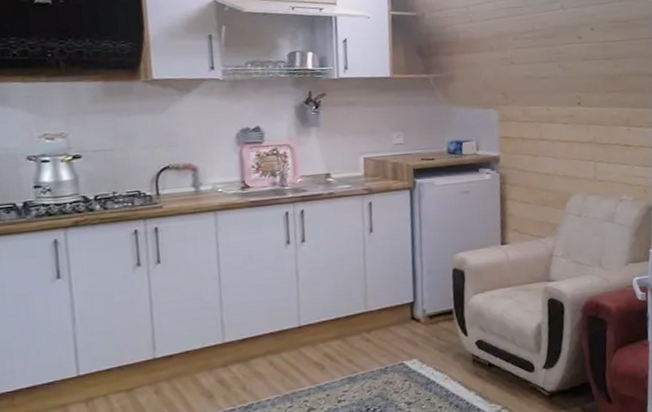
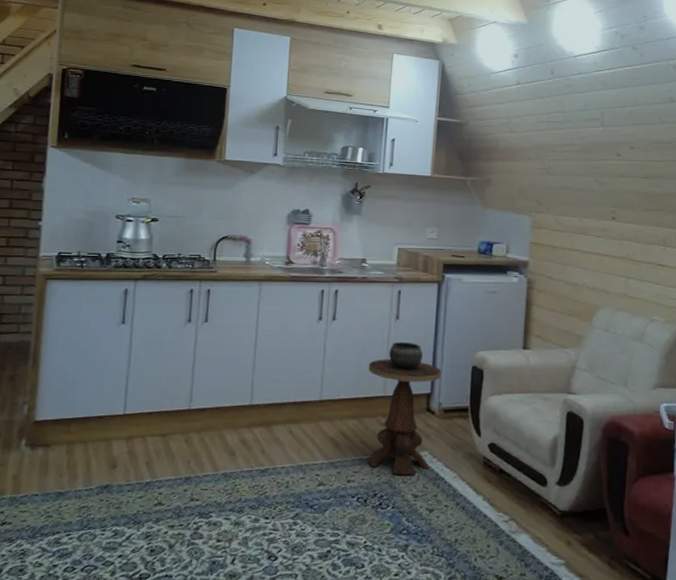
side table: none [345,254,423,387] -> present [367,341,441,476]

